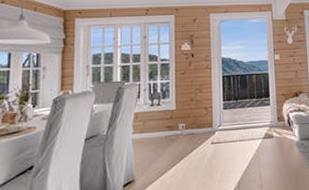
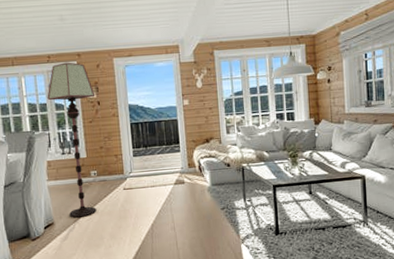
floor lamp: none [141,15,190,175] -> present [47,62,97,218]

